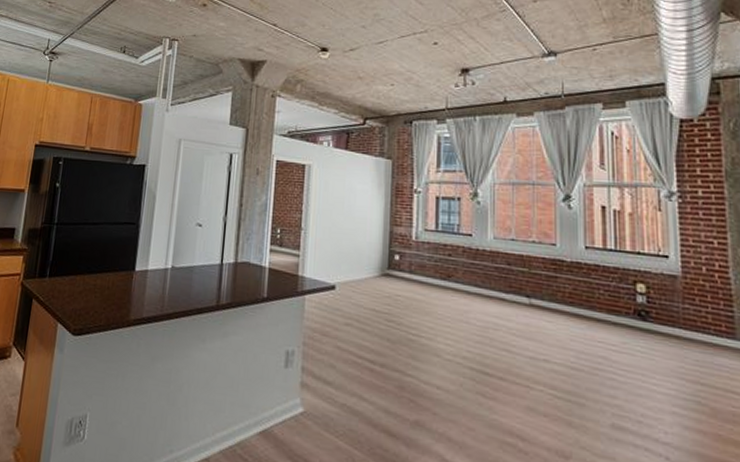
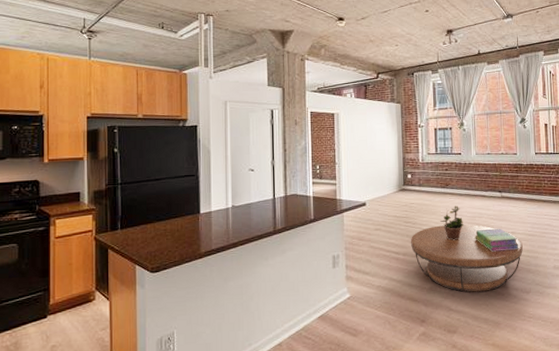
coffee table: none [392,332,561,444] -> present [411,224,523,293]
potted plant: none [436,307,471,358] -> present [440,205,464,241]
stack of books: none [486,348,555,387] -> present [475,228,519,252]

